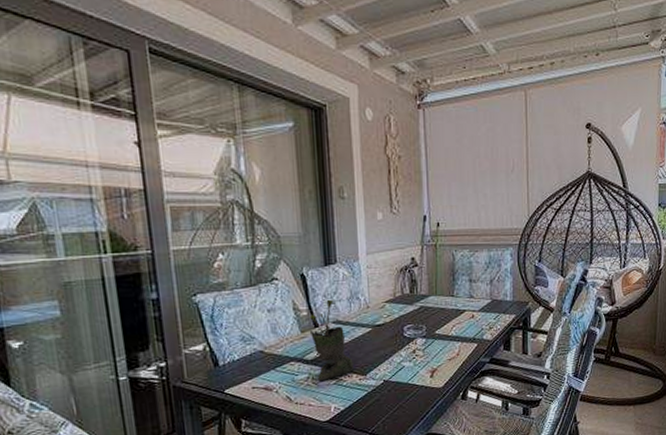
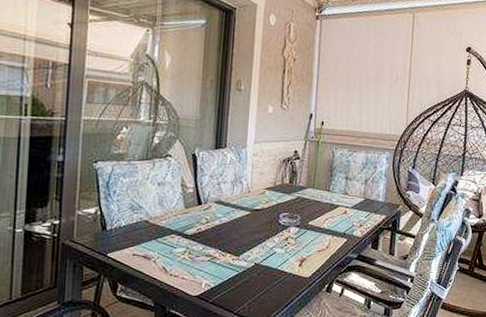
potted plant: present [309,299,353,381] -> none [193,180,229,256]

